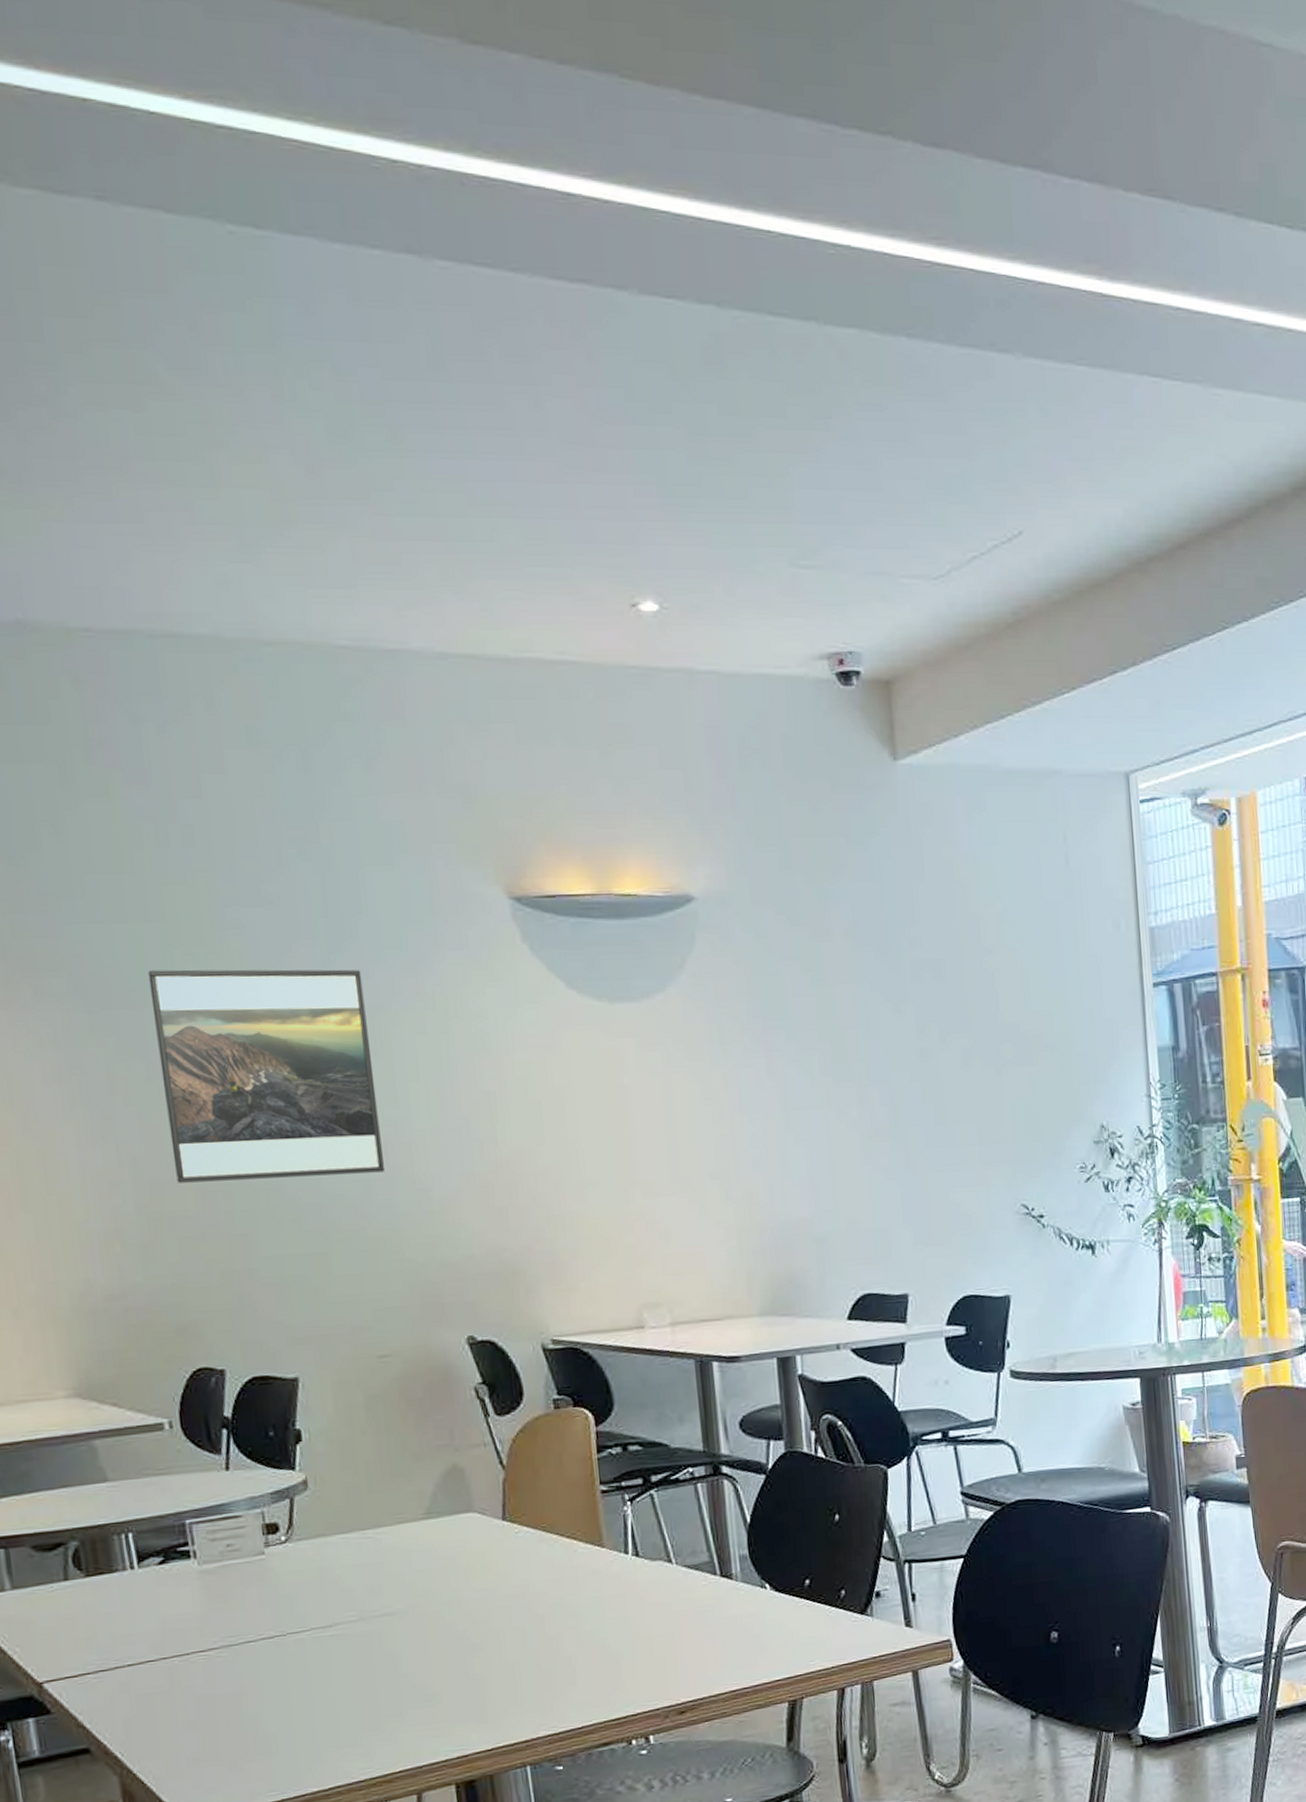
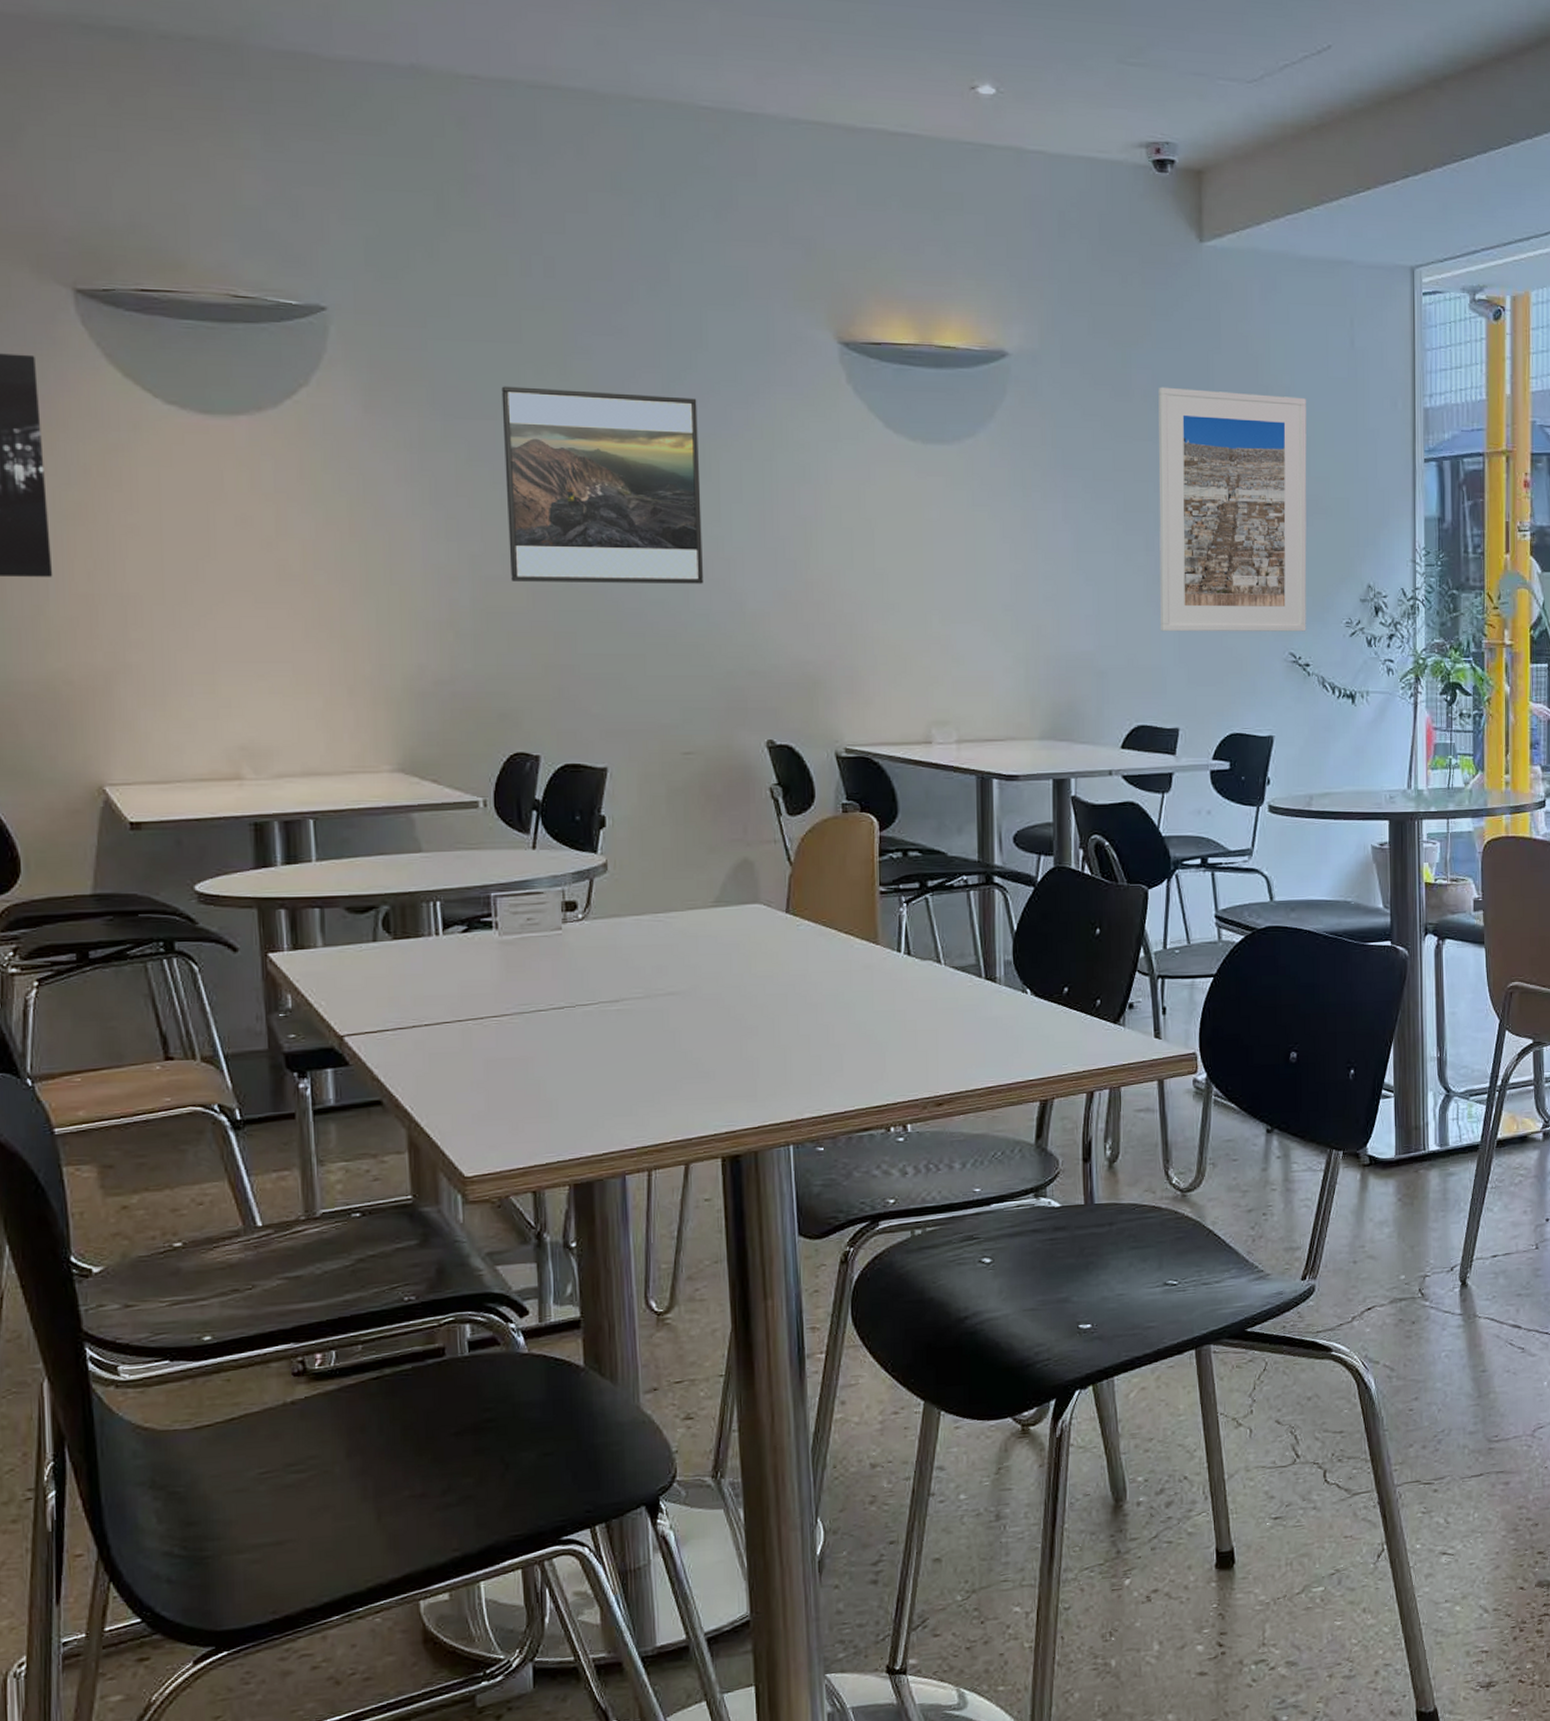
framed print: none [860,923,1038,1191] -> present [1158,387,1307,632]

